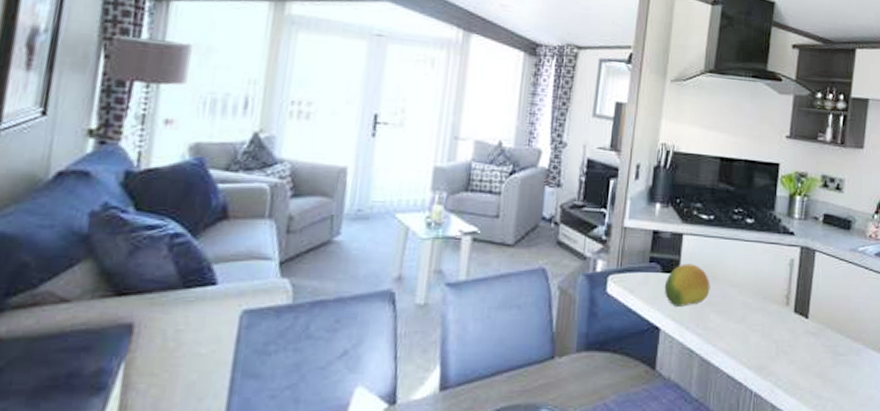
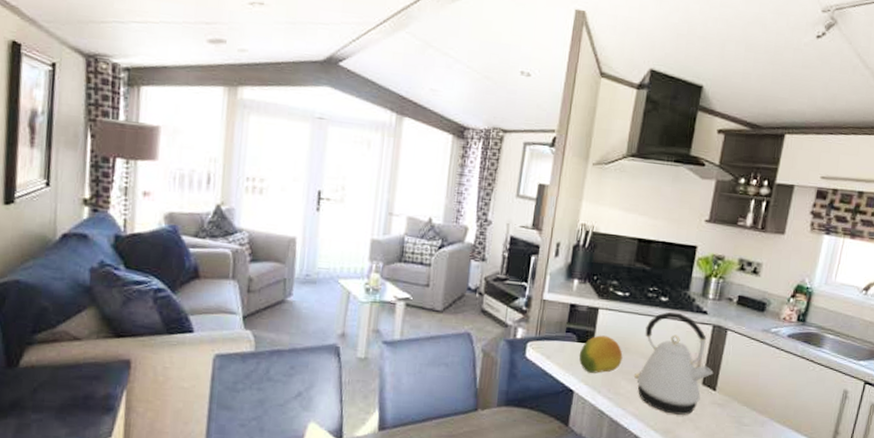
kettle: none [722,234,805,348] -> present [633,311,714,415]

